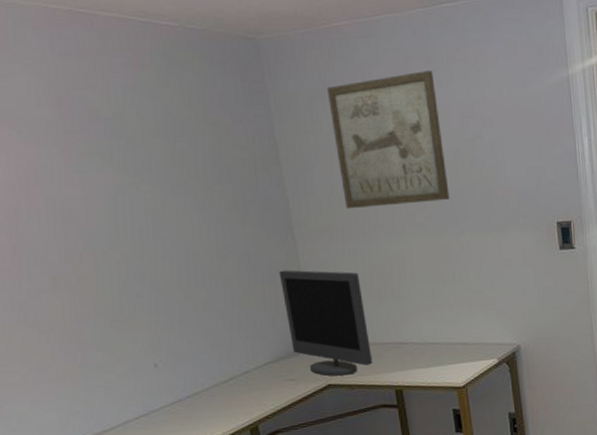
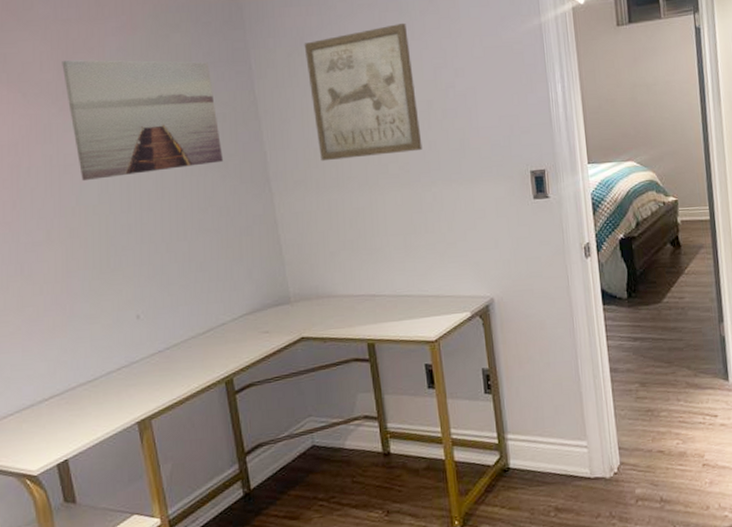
wall art: none [61,96,243,226] -> present [62,60,223,182]
monitor: present [278,270,373,376] -> none [255,222,346,329]

